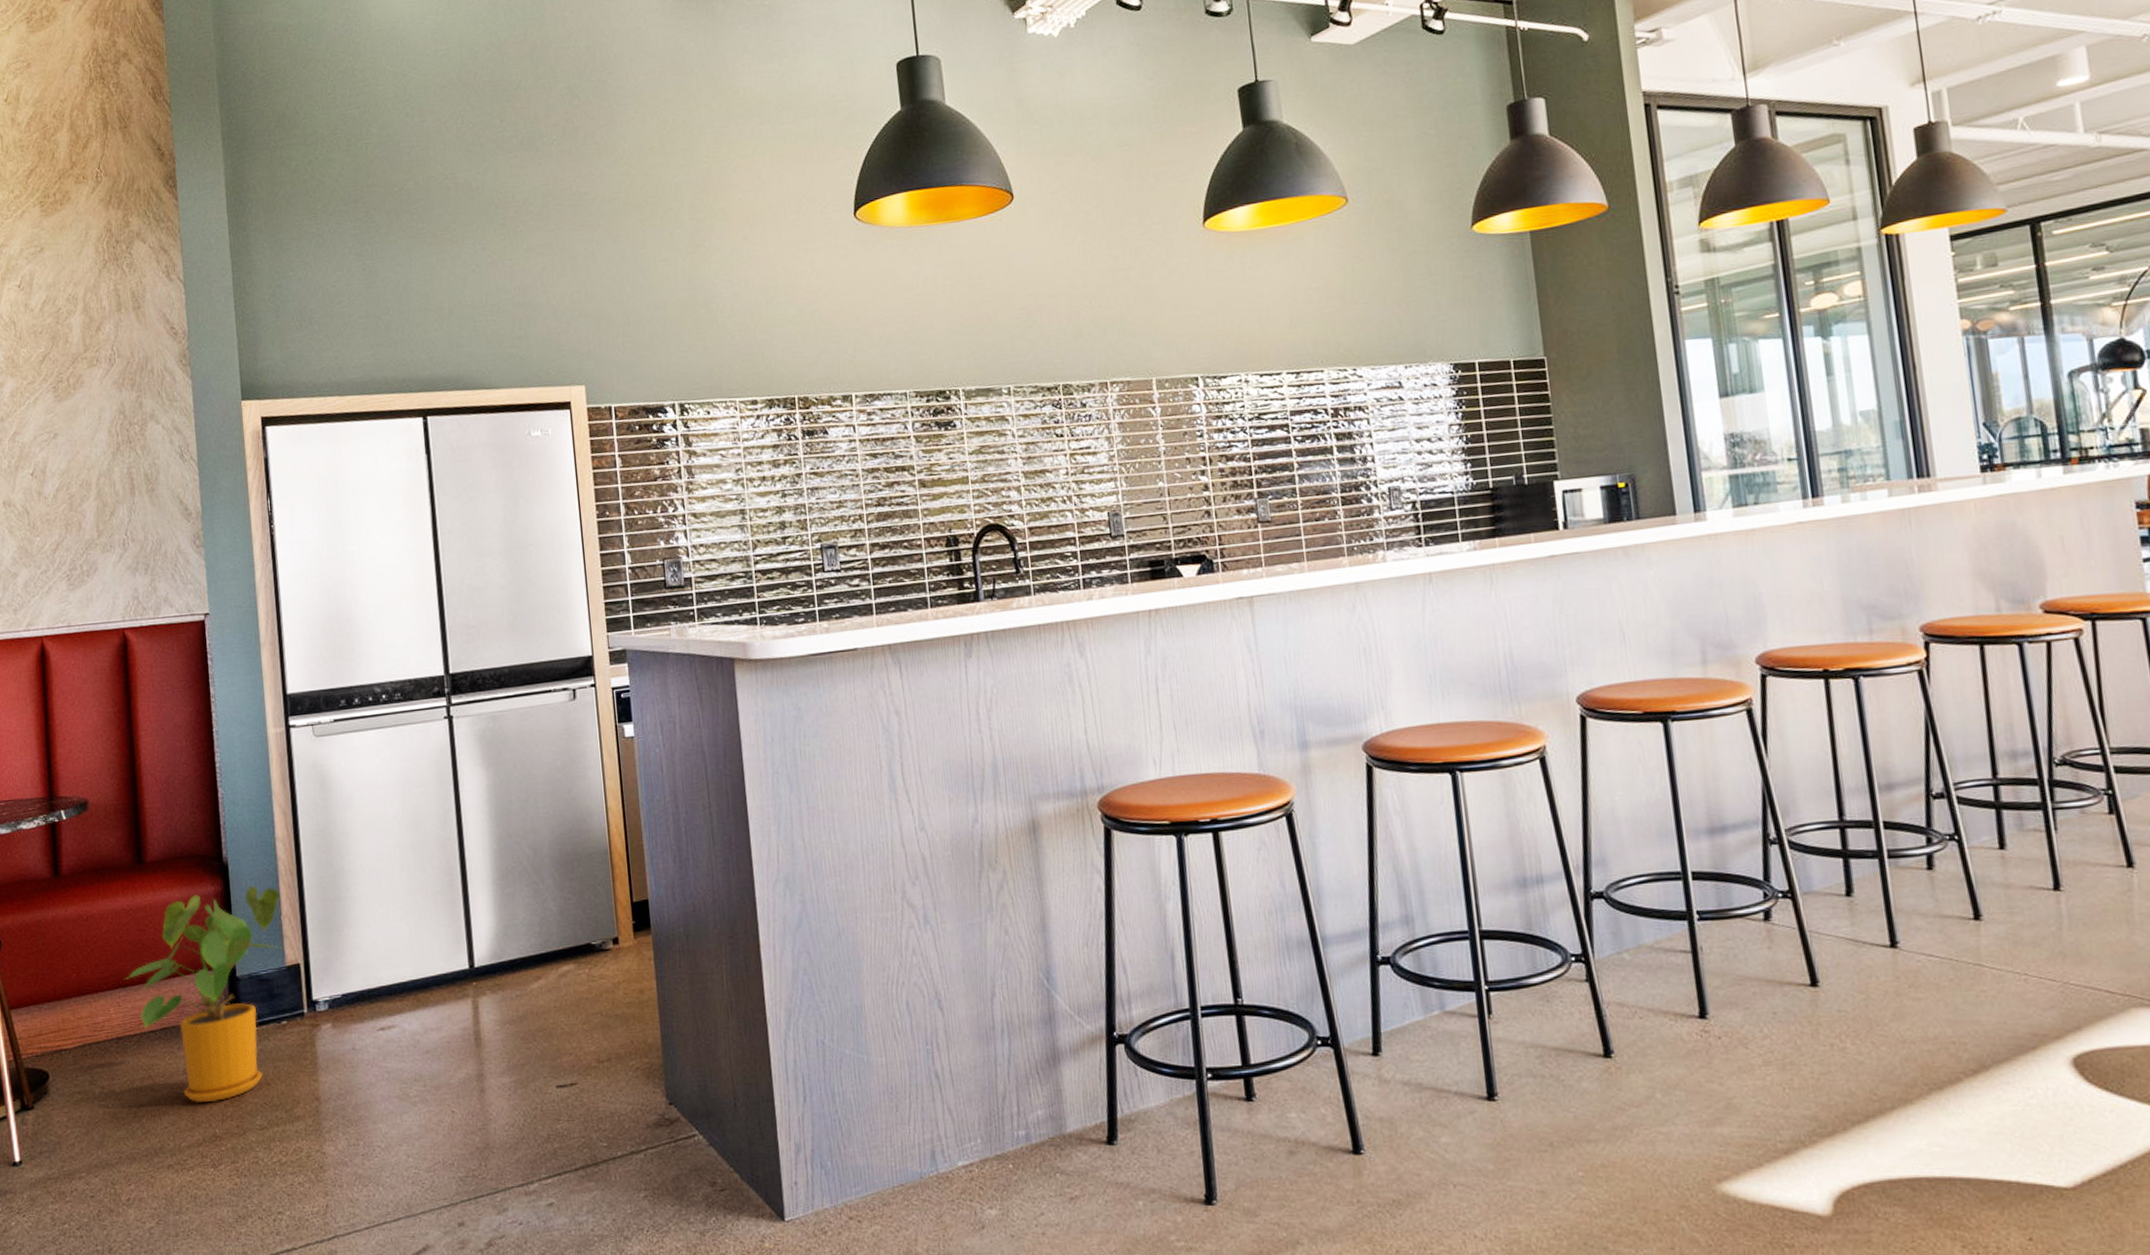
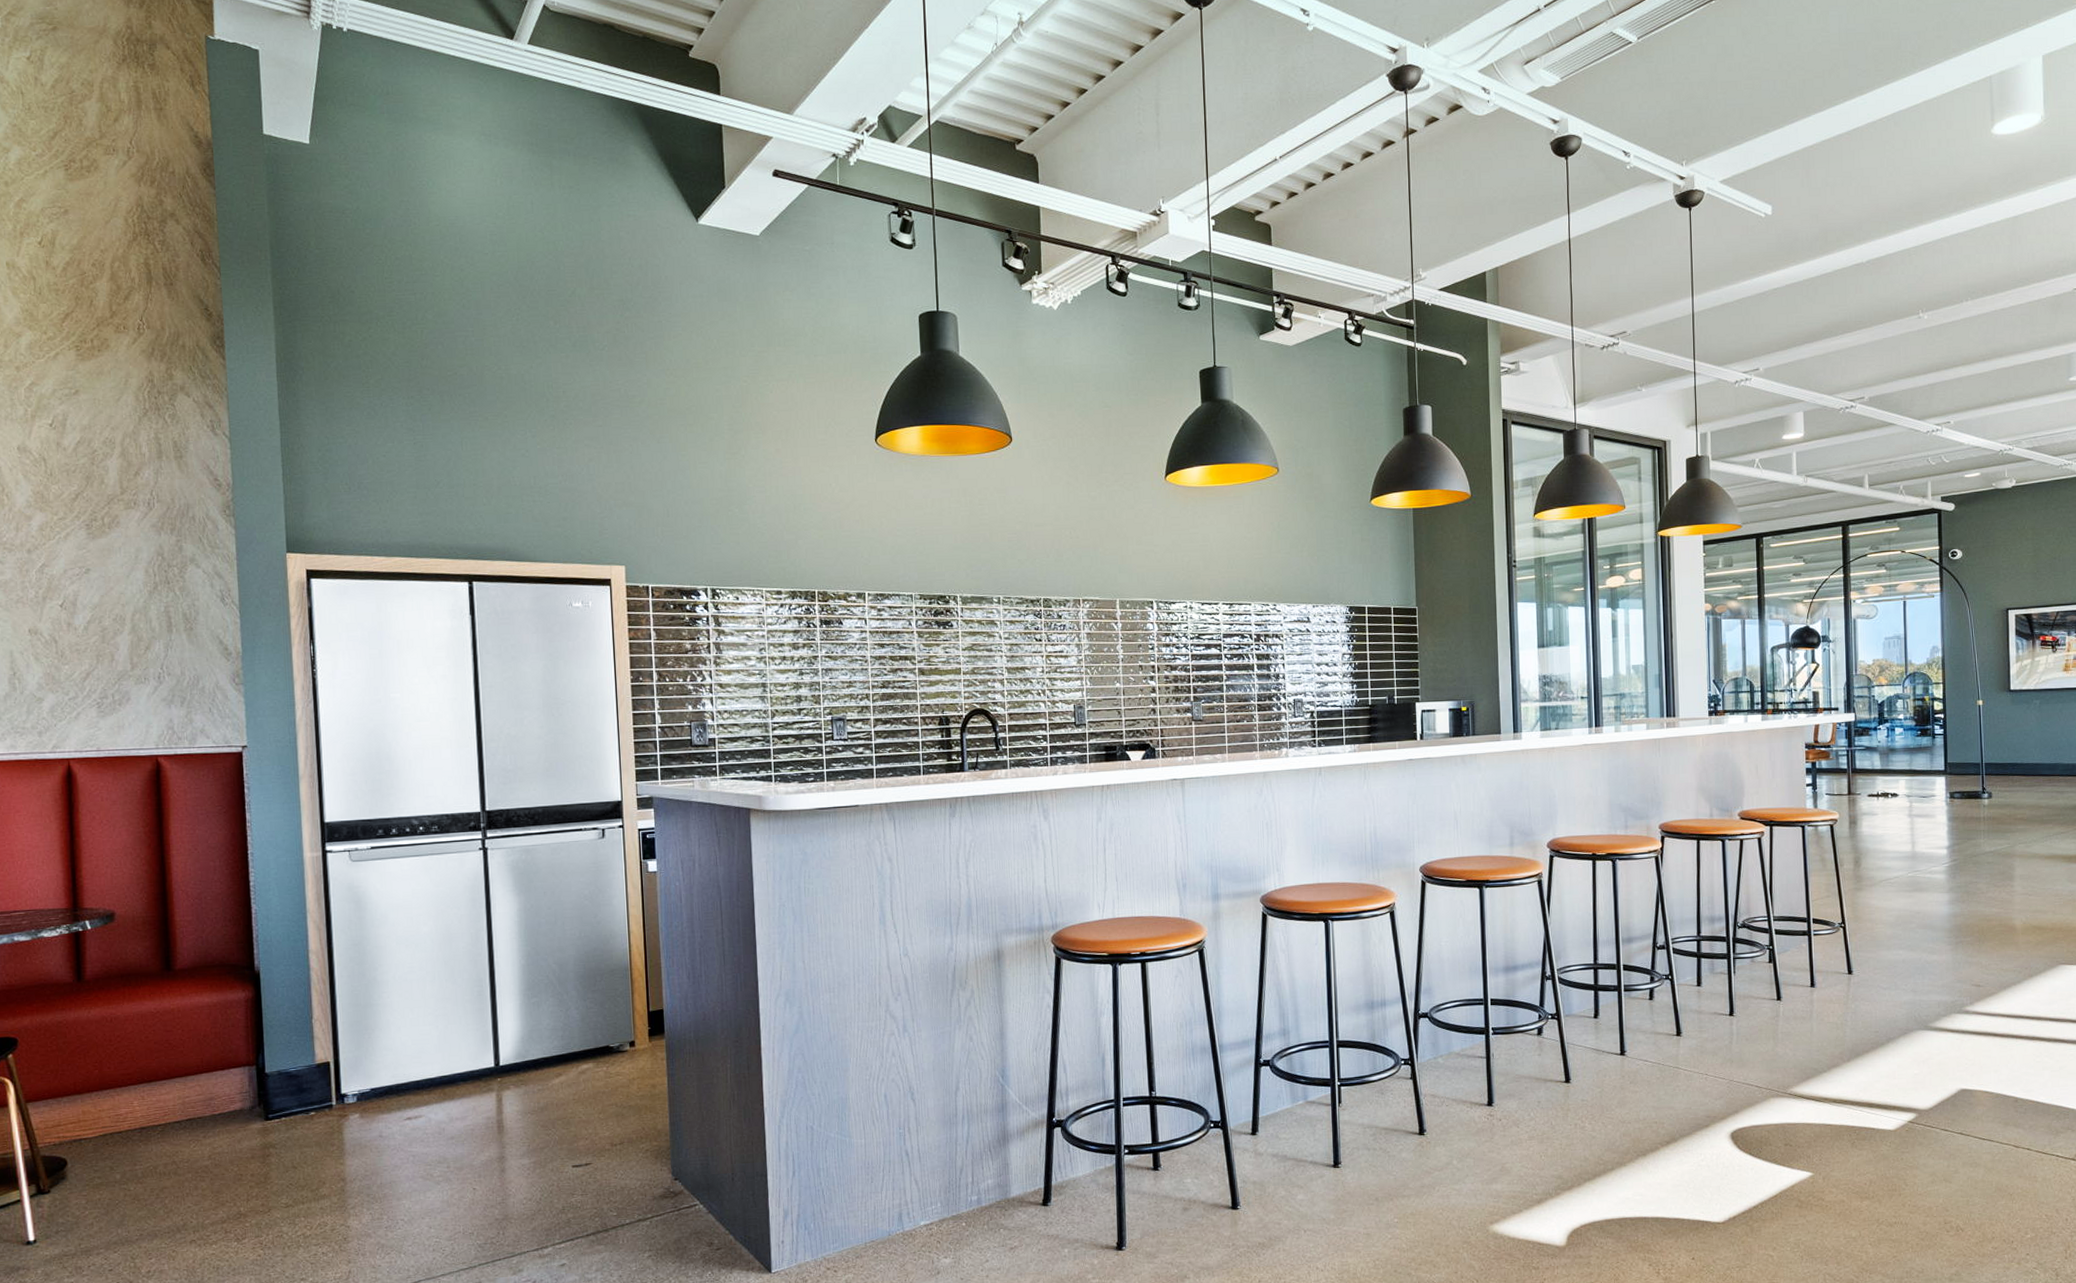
house plant: present [124,885,282,1103] -> none [149,992,313,1185]

